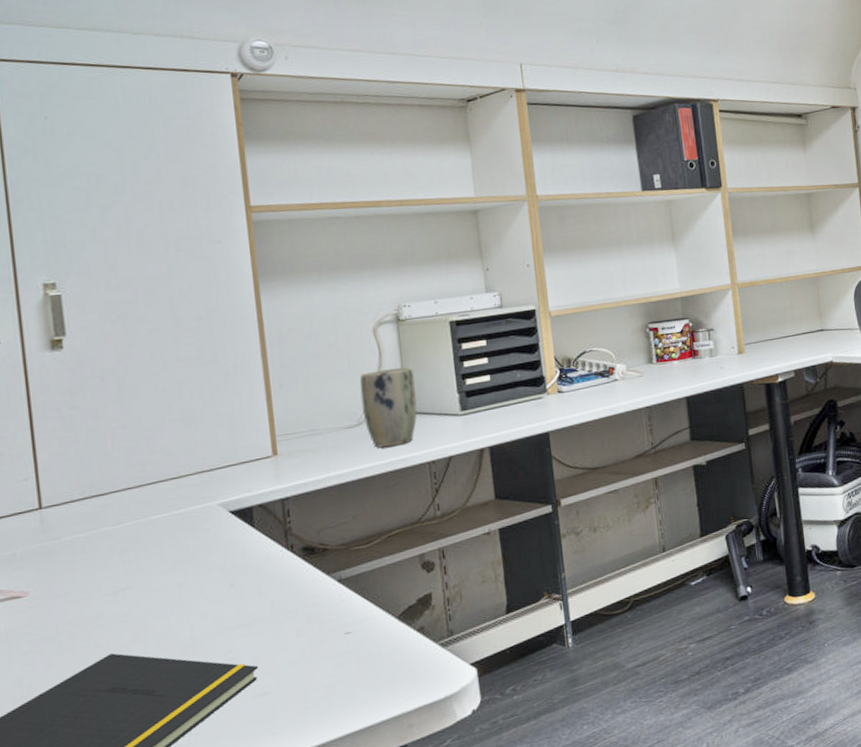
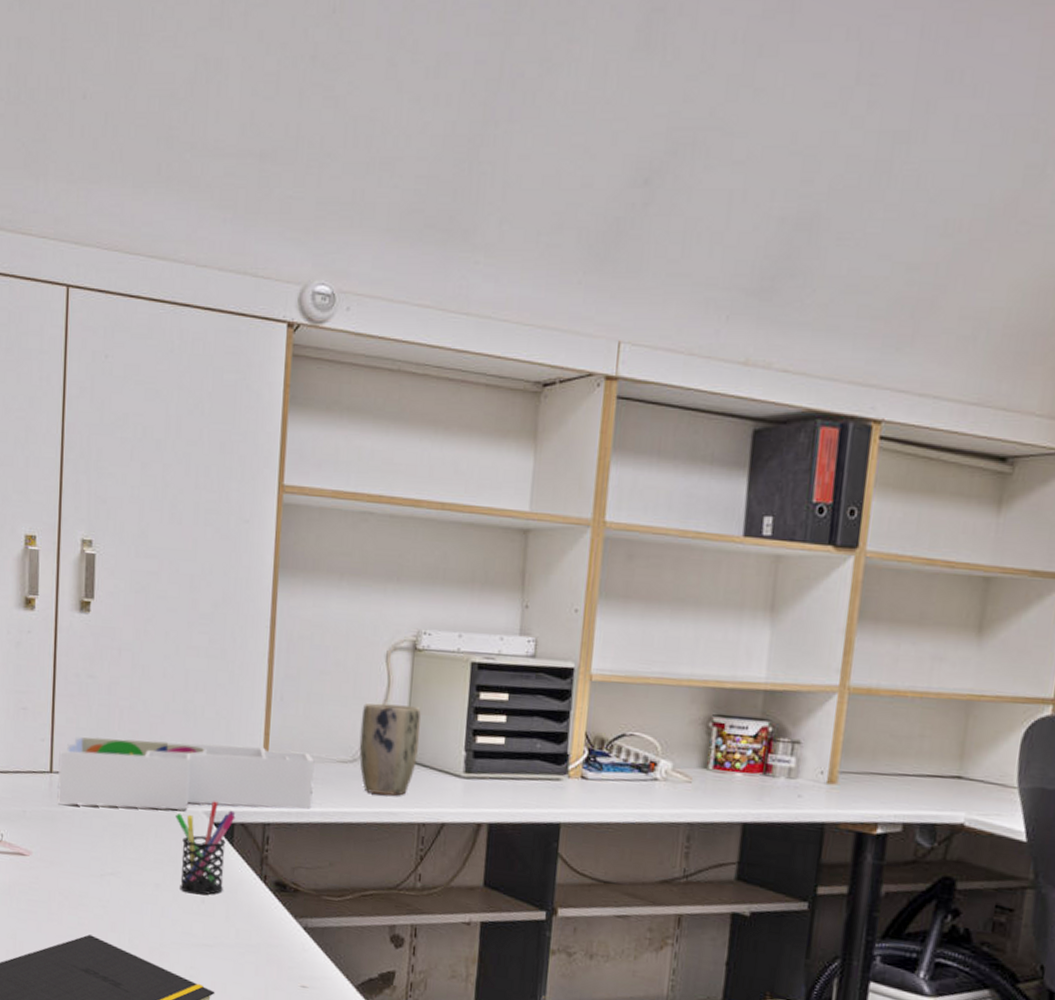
desk organizer: none [47,427,327,537] -> present [57,736,315,811]
pen holder: none [189,491,252,584] -> present [176,801,236,895]

